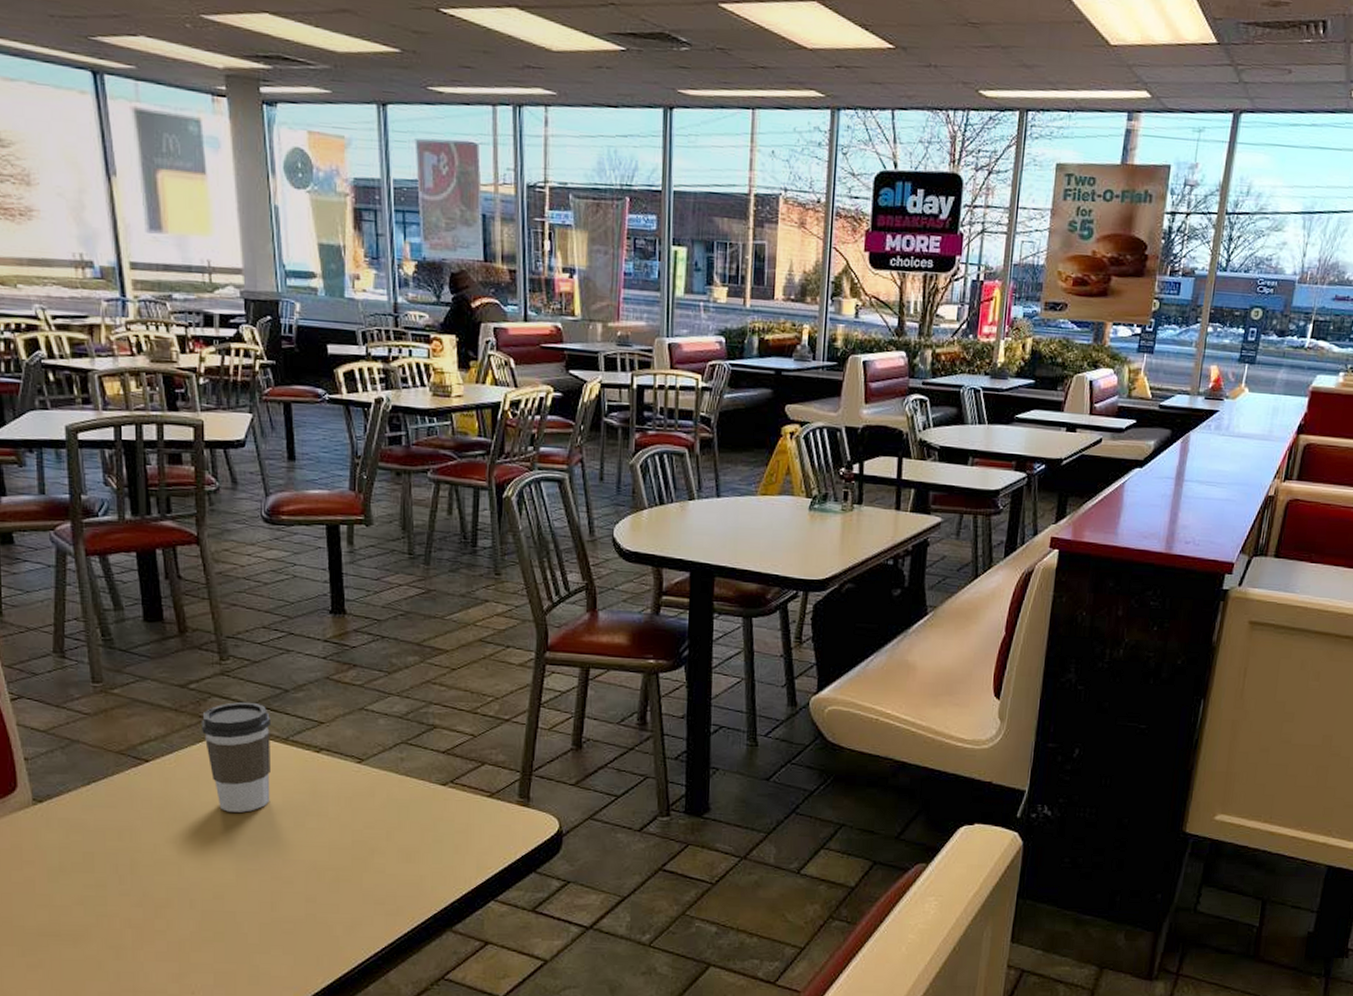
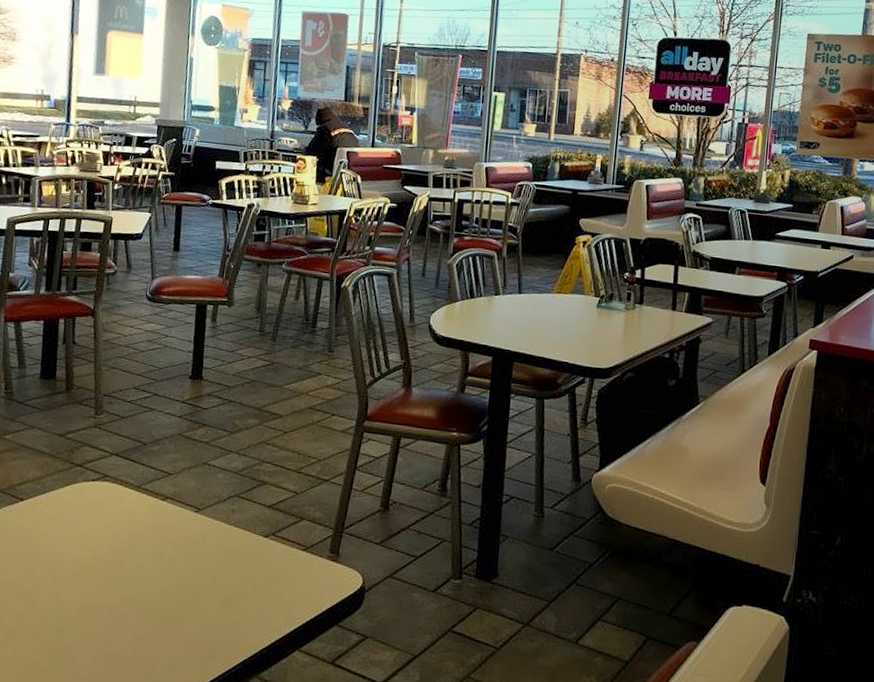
coffee cup: present [201,701,272,813] -> none [70,451,129,552]

